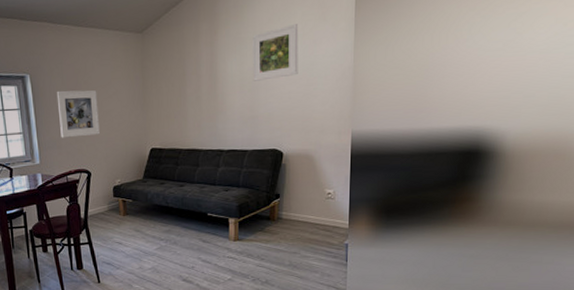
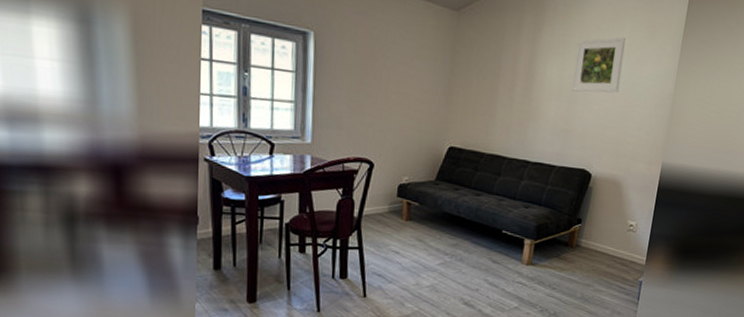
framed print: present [56,90,100,138] -> none [343,58,396,120]

